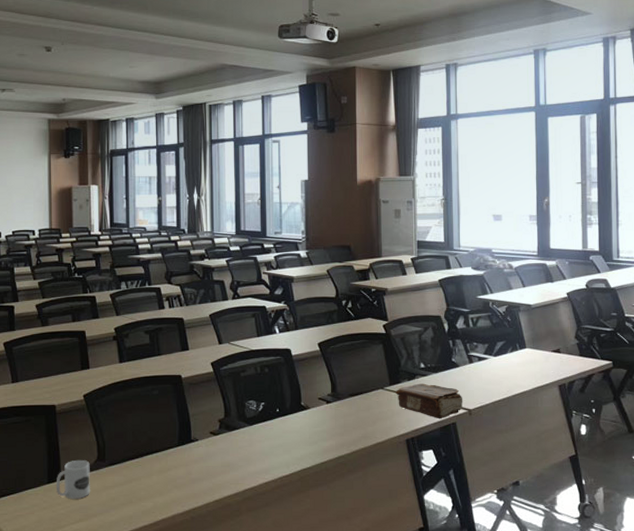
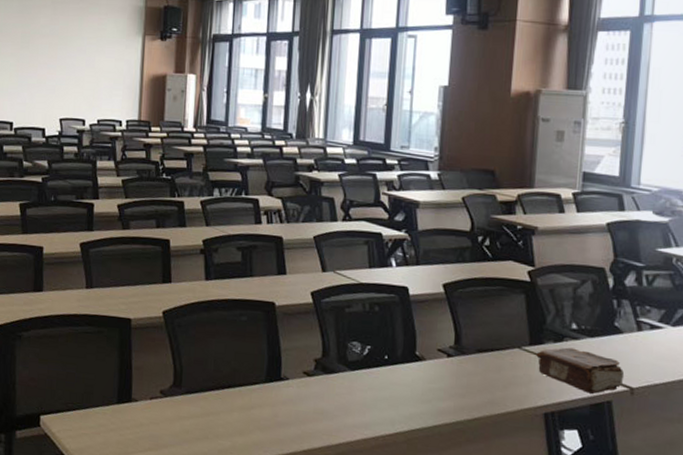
mug: present [55,459,90,499] -> none [125,382,164,426]

